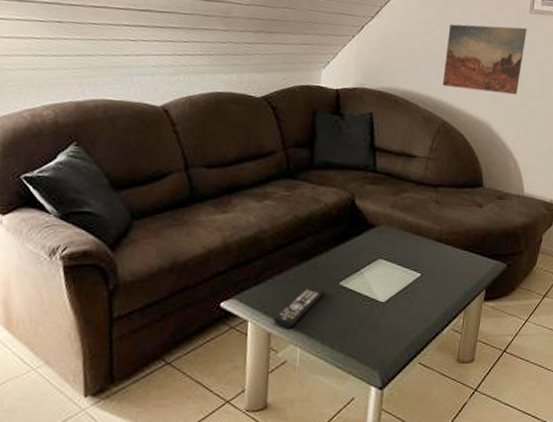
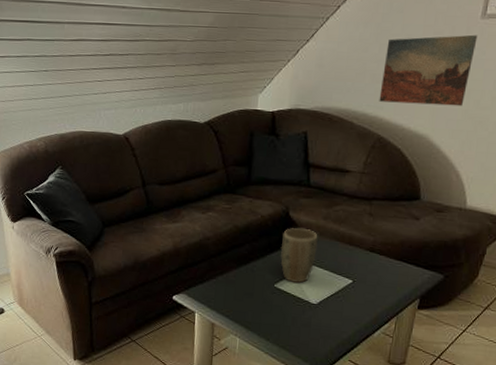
remote control: present [273,284,326,328] -> none [216,285,262,321]
plant pot: none [346,217,385,279] -> present [280,228,318,283]

